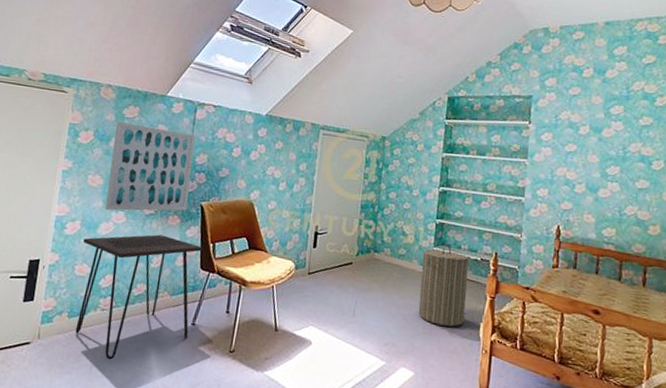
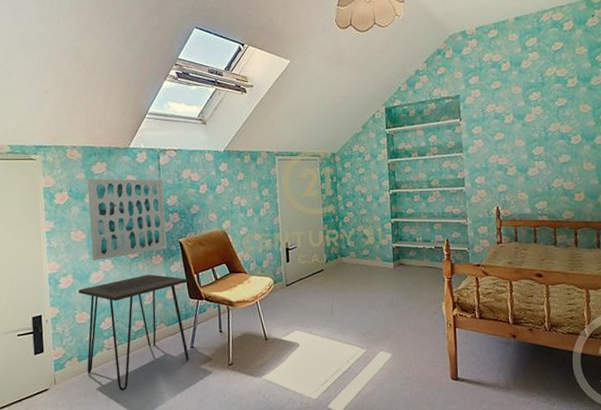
laundry hamper: present [418,243,469,327] -> none [384,238,428,310]

